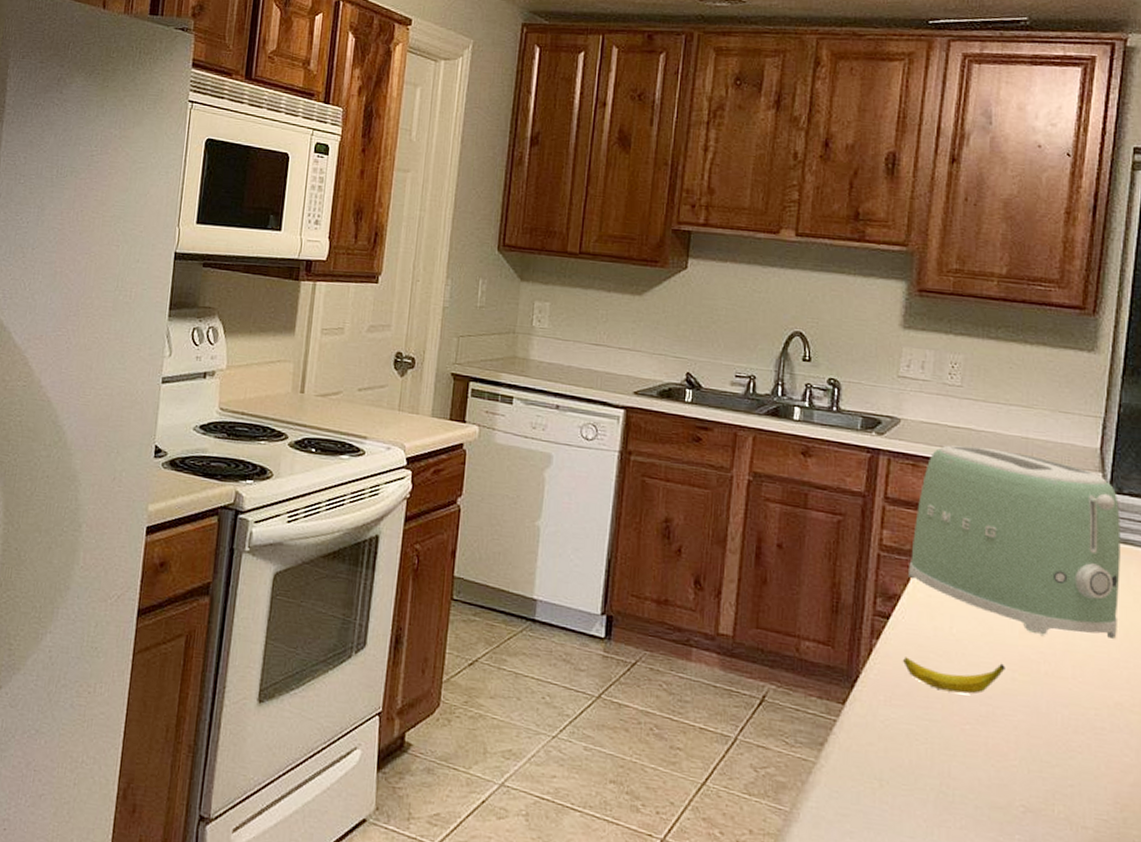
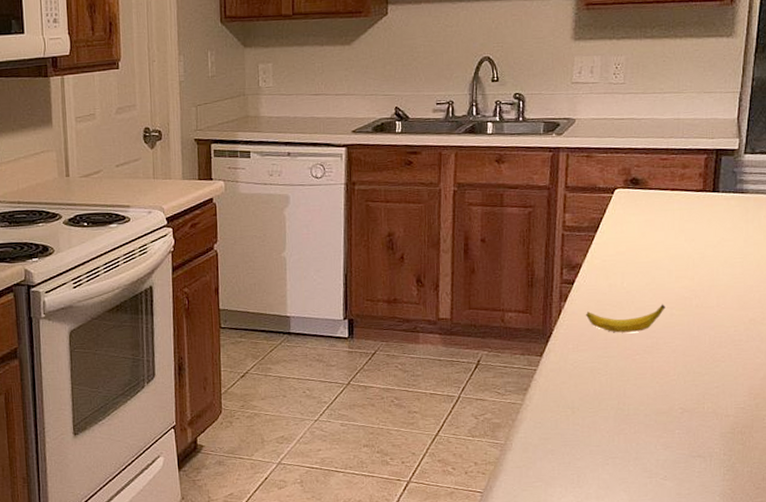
toaster: present [907,445,1120,640] -> none [586,132,754,277]

